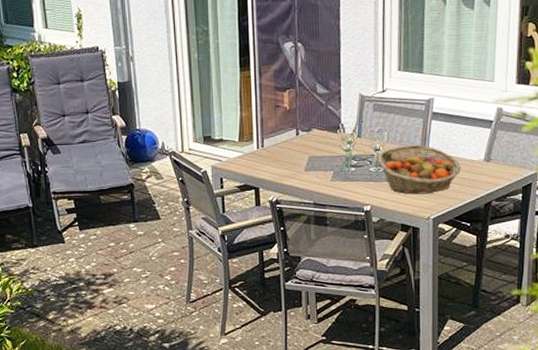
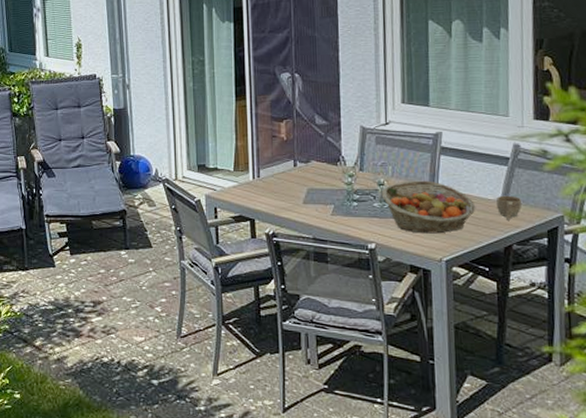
cup: none [480,156,502,179] -> present [497,195,522,220]

